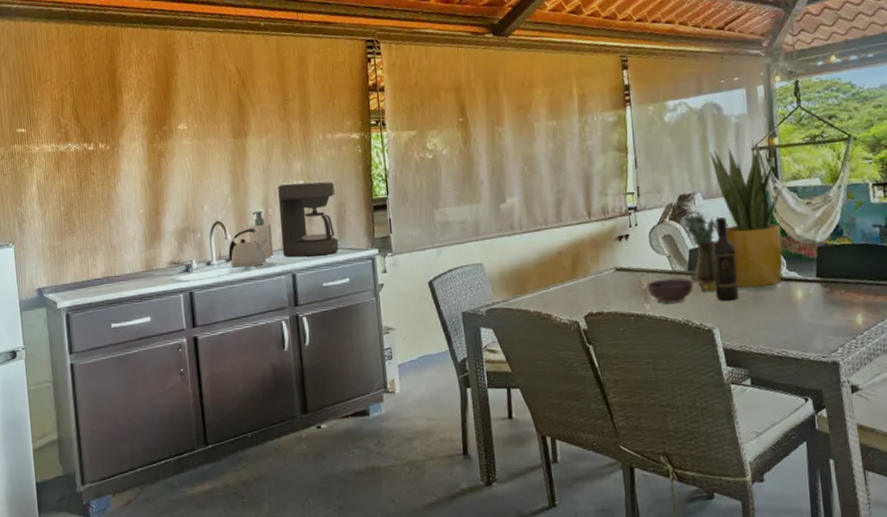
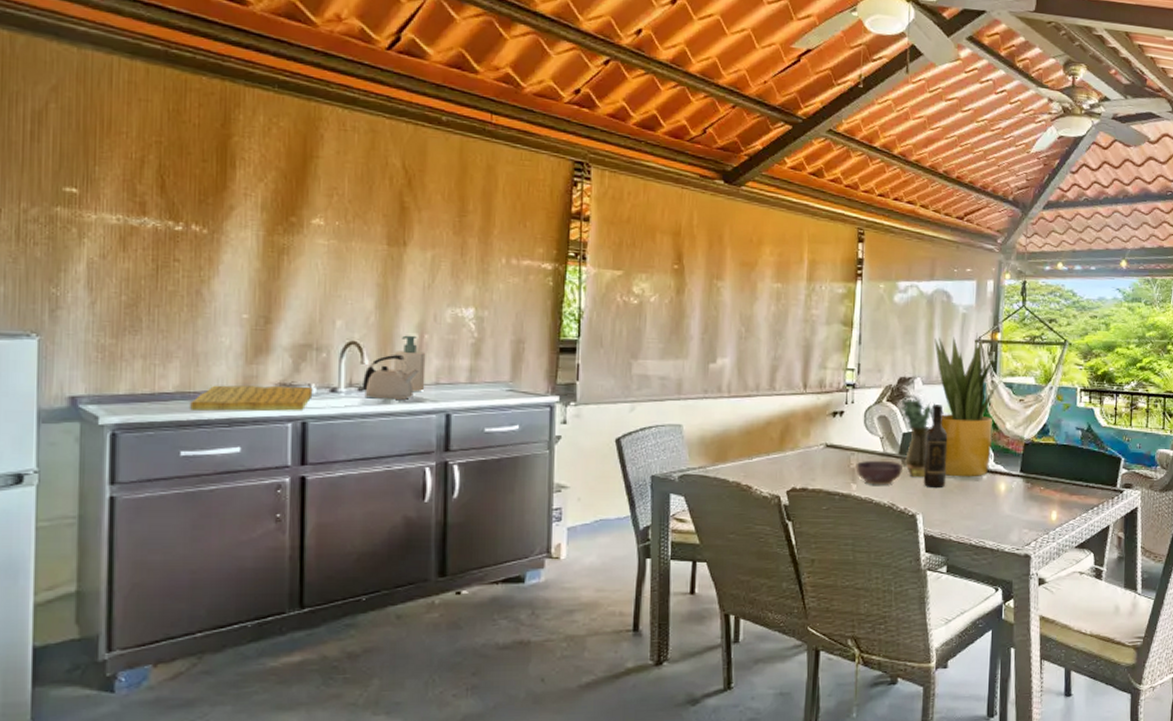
cutting board: none [113,263,195,292] -> present [190,385,313,412]
coffee maker: present [278,181,339,258] -> none [436,309,514,397]

